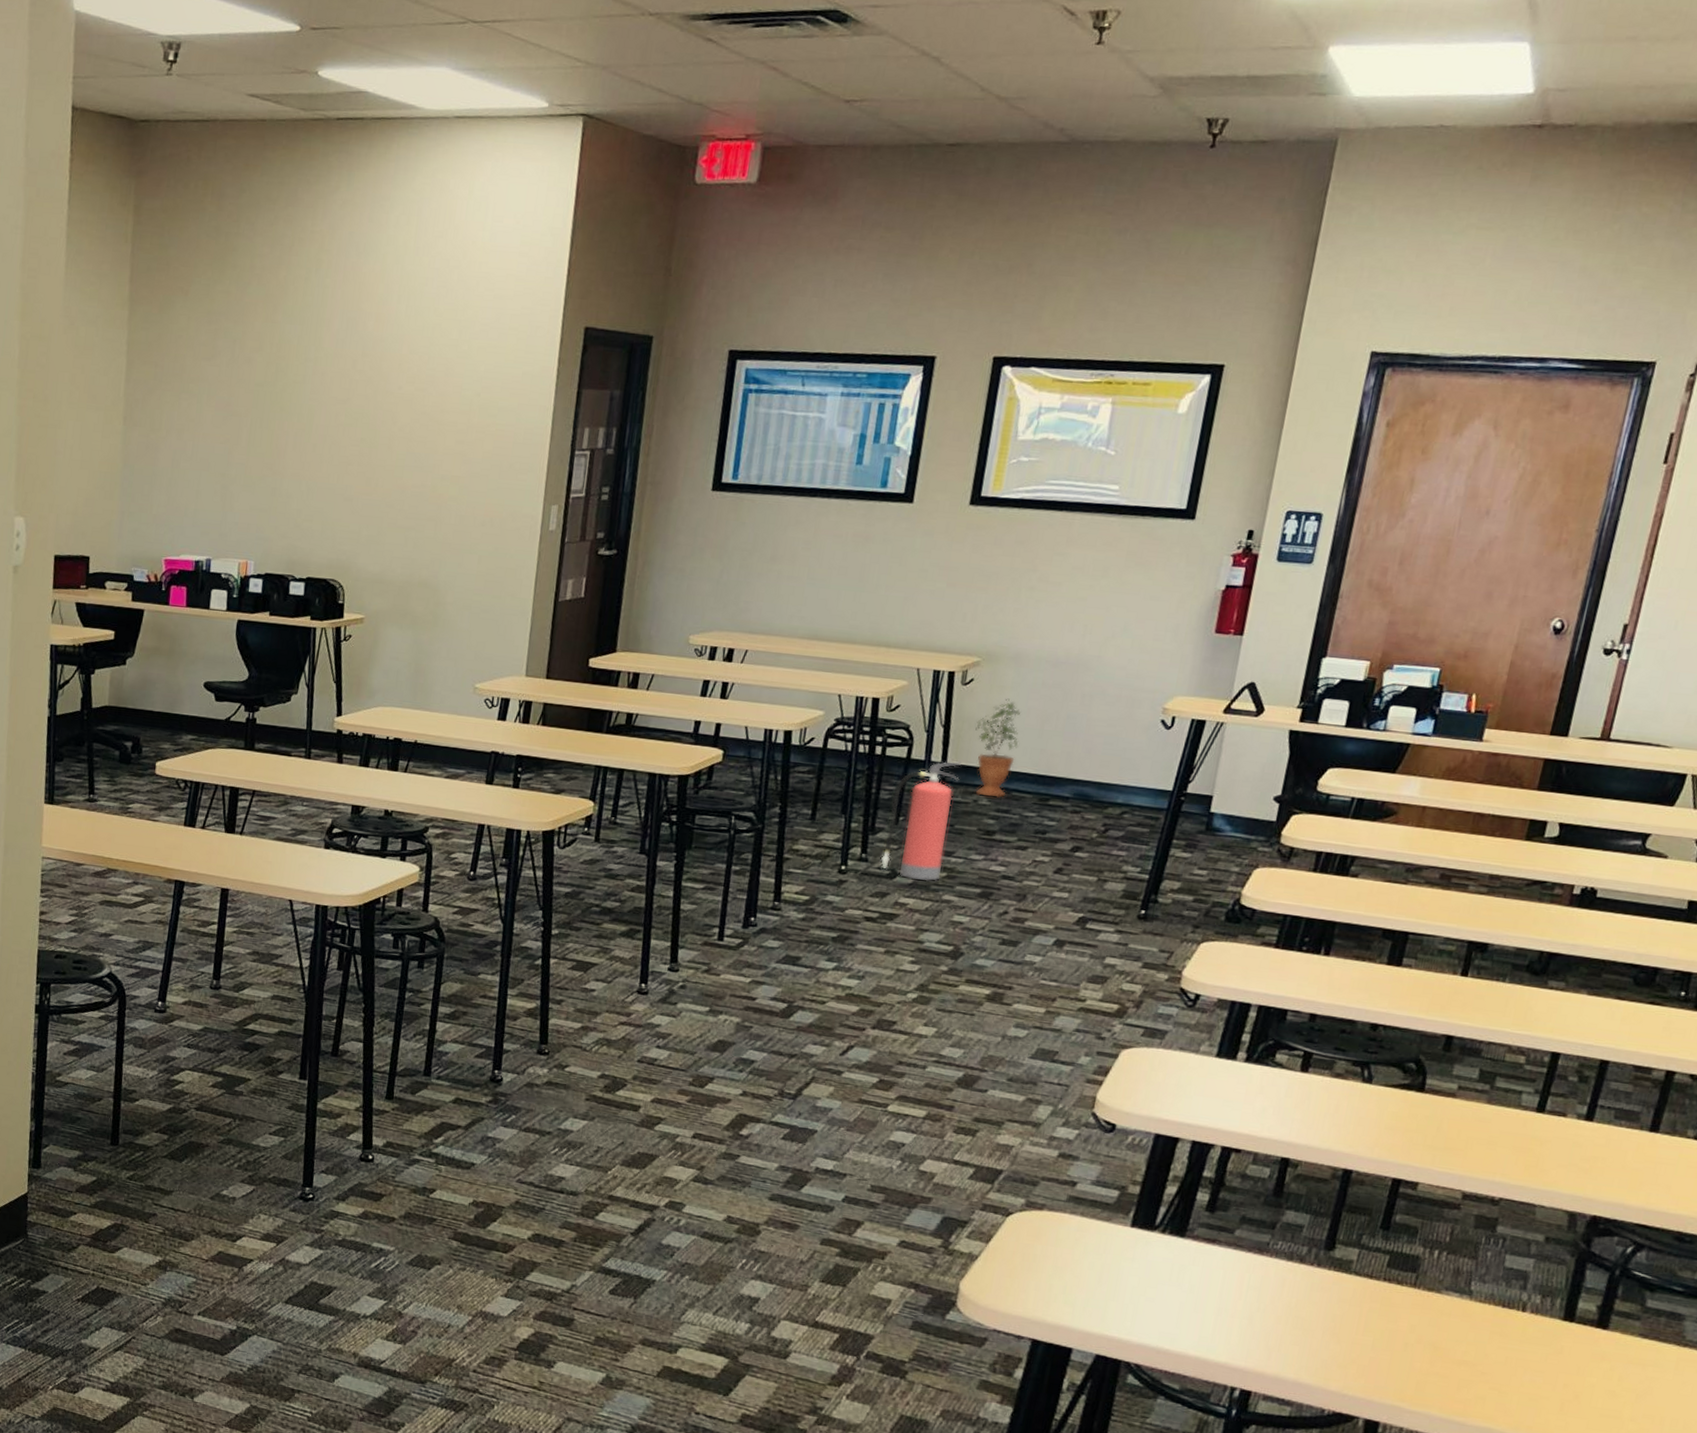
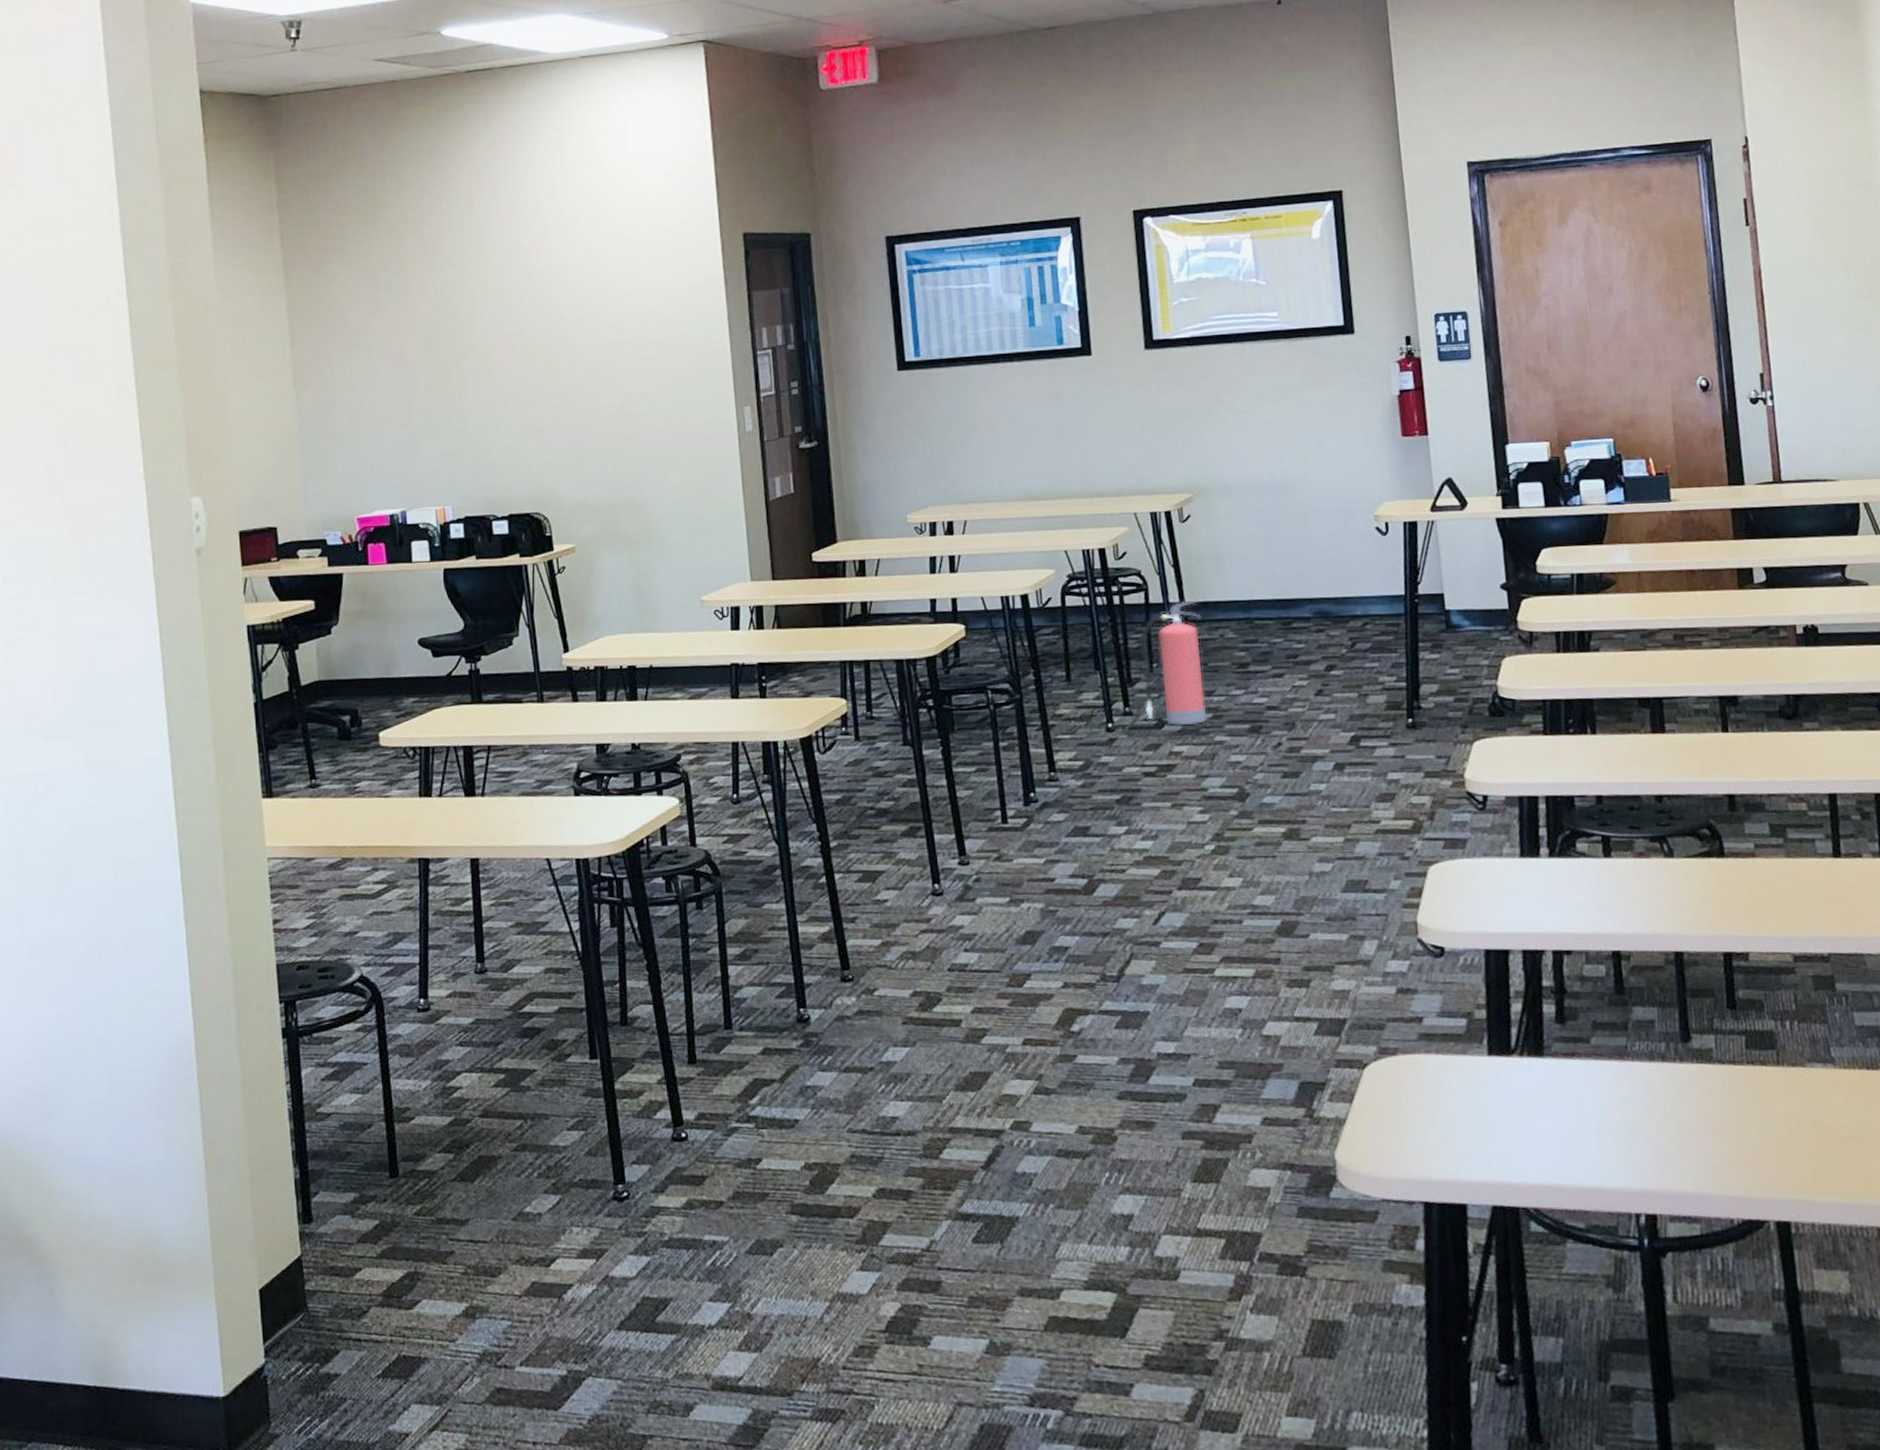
potted plant: present [975,698,1020,798] -> none [1203,529,1249,630]

